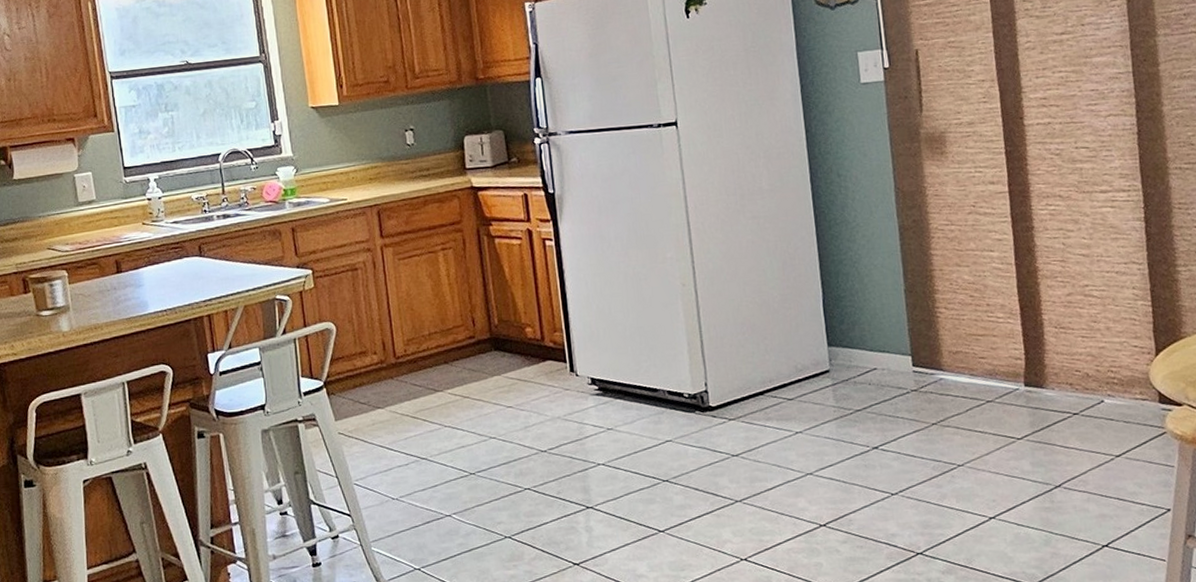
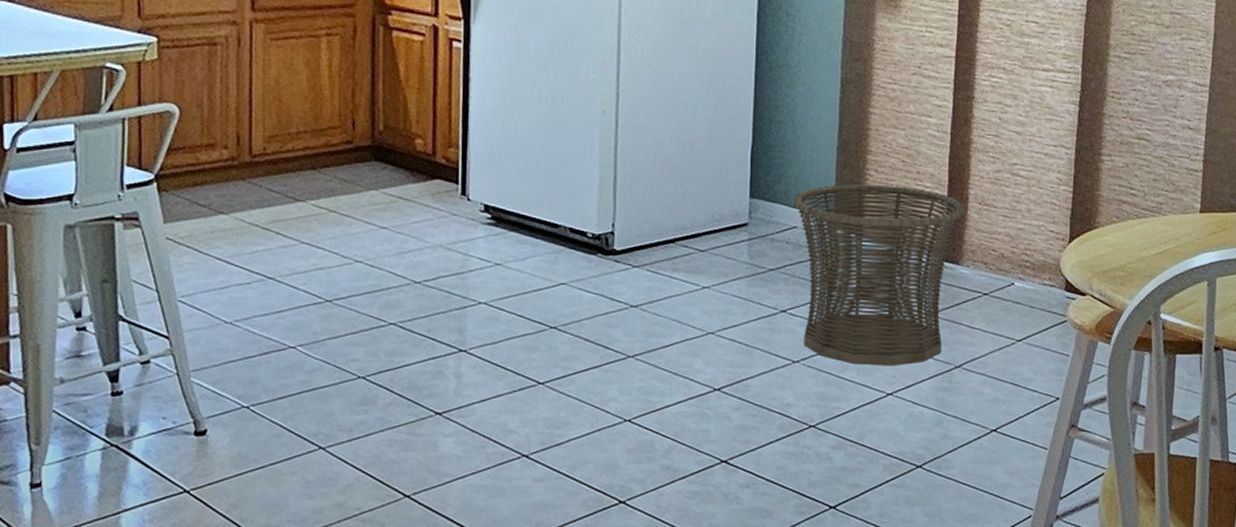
basket: none [869,319,1043,492] -> present [793,184,966,366]

